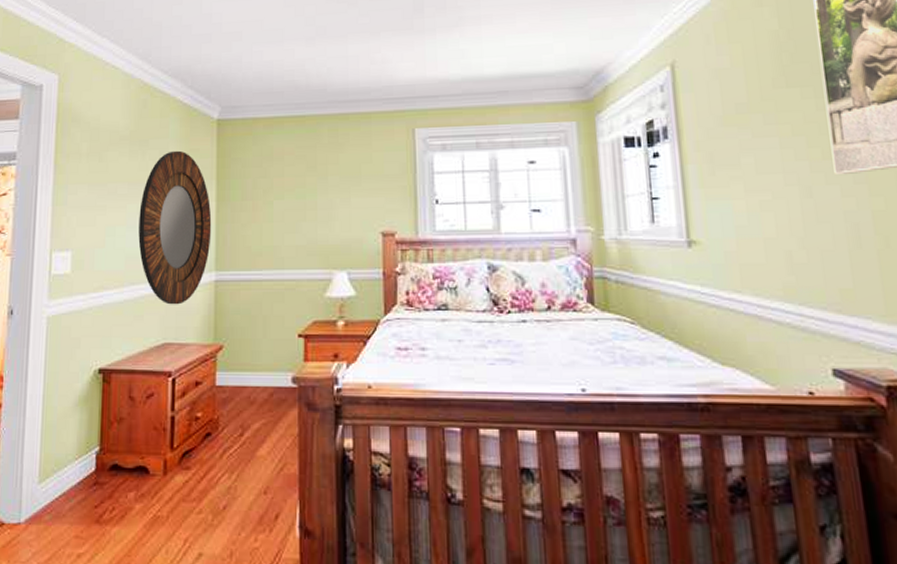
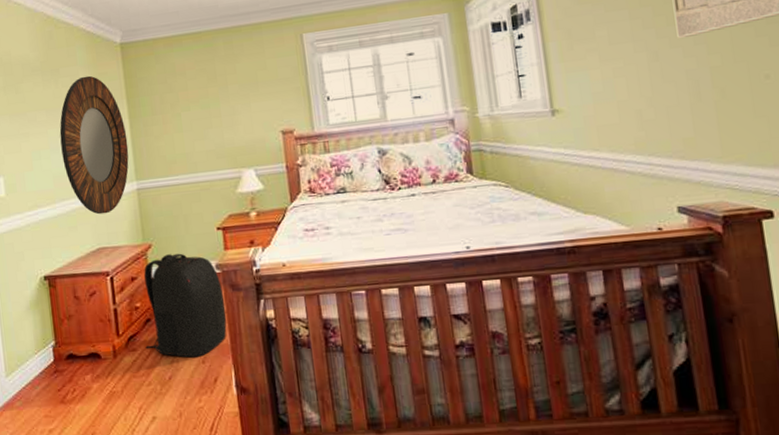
backpack: none [201,359,298,486] -> present [144,253,227,358]

